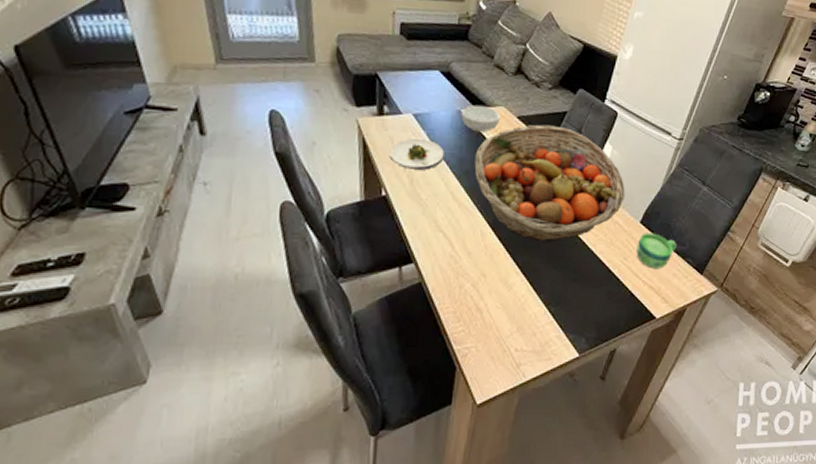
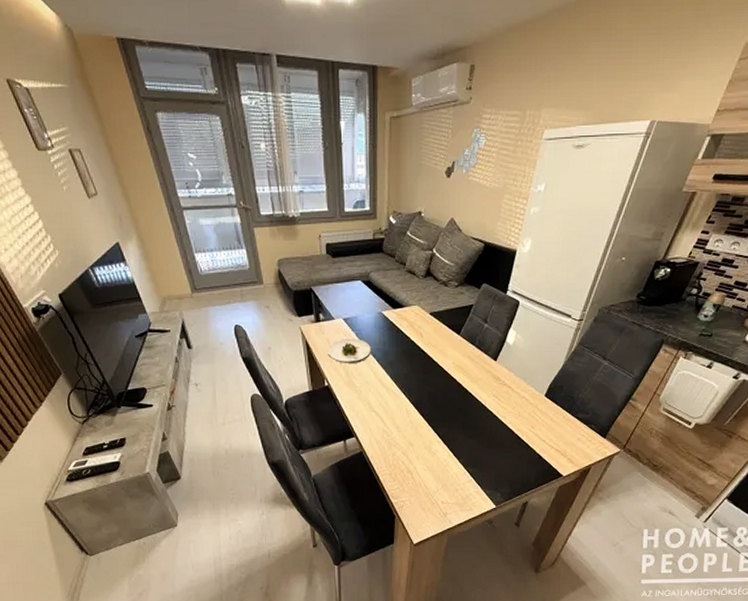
cereal bowl: present [461,104,501,133] -> none [382,306,415,329]
fruit basket: present [474,124,625,242] -> none [396,318,530,416]
cup: present [636,233,677,269] -> none [542,404,580,435]

